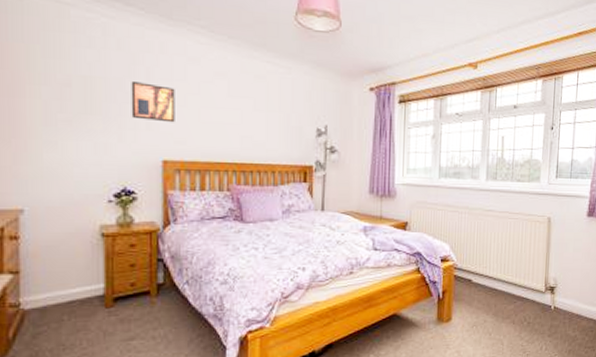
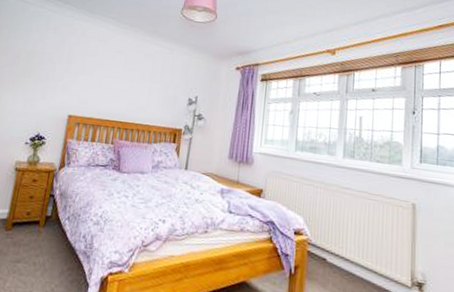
wall art: present [131,82,175,123] -> none [53,56,87,87]

